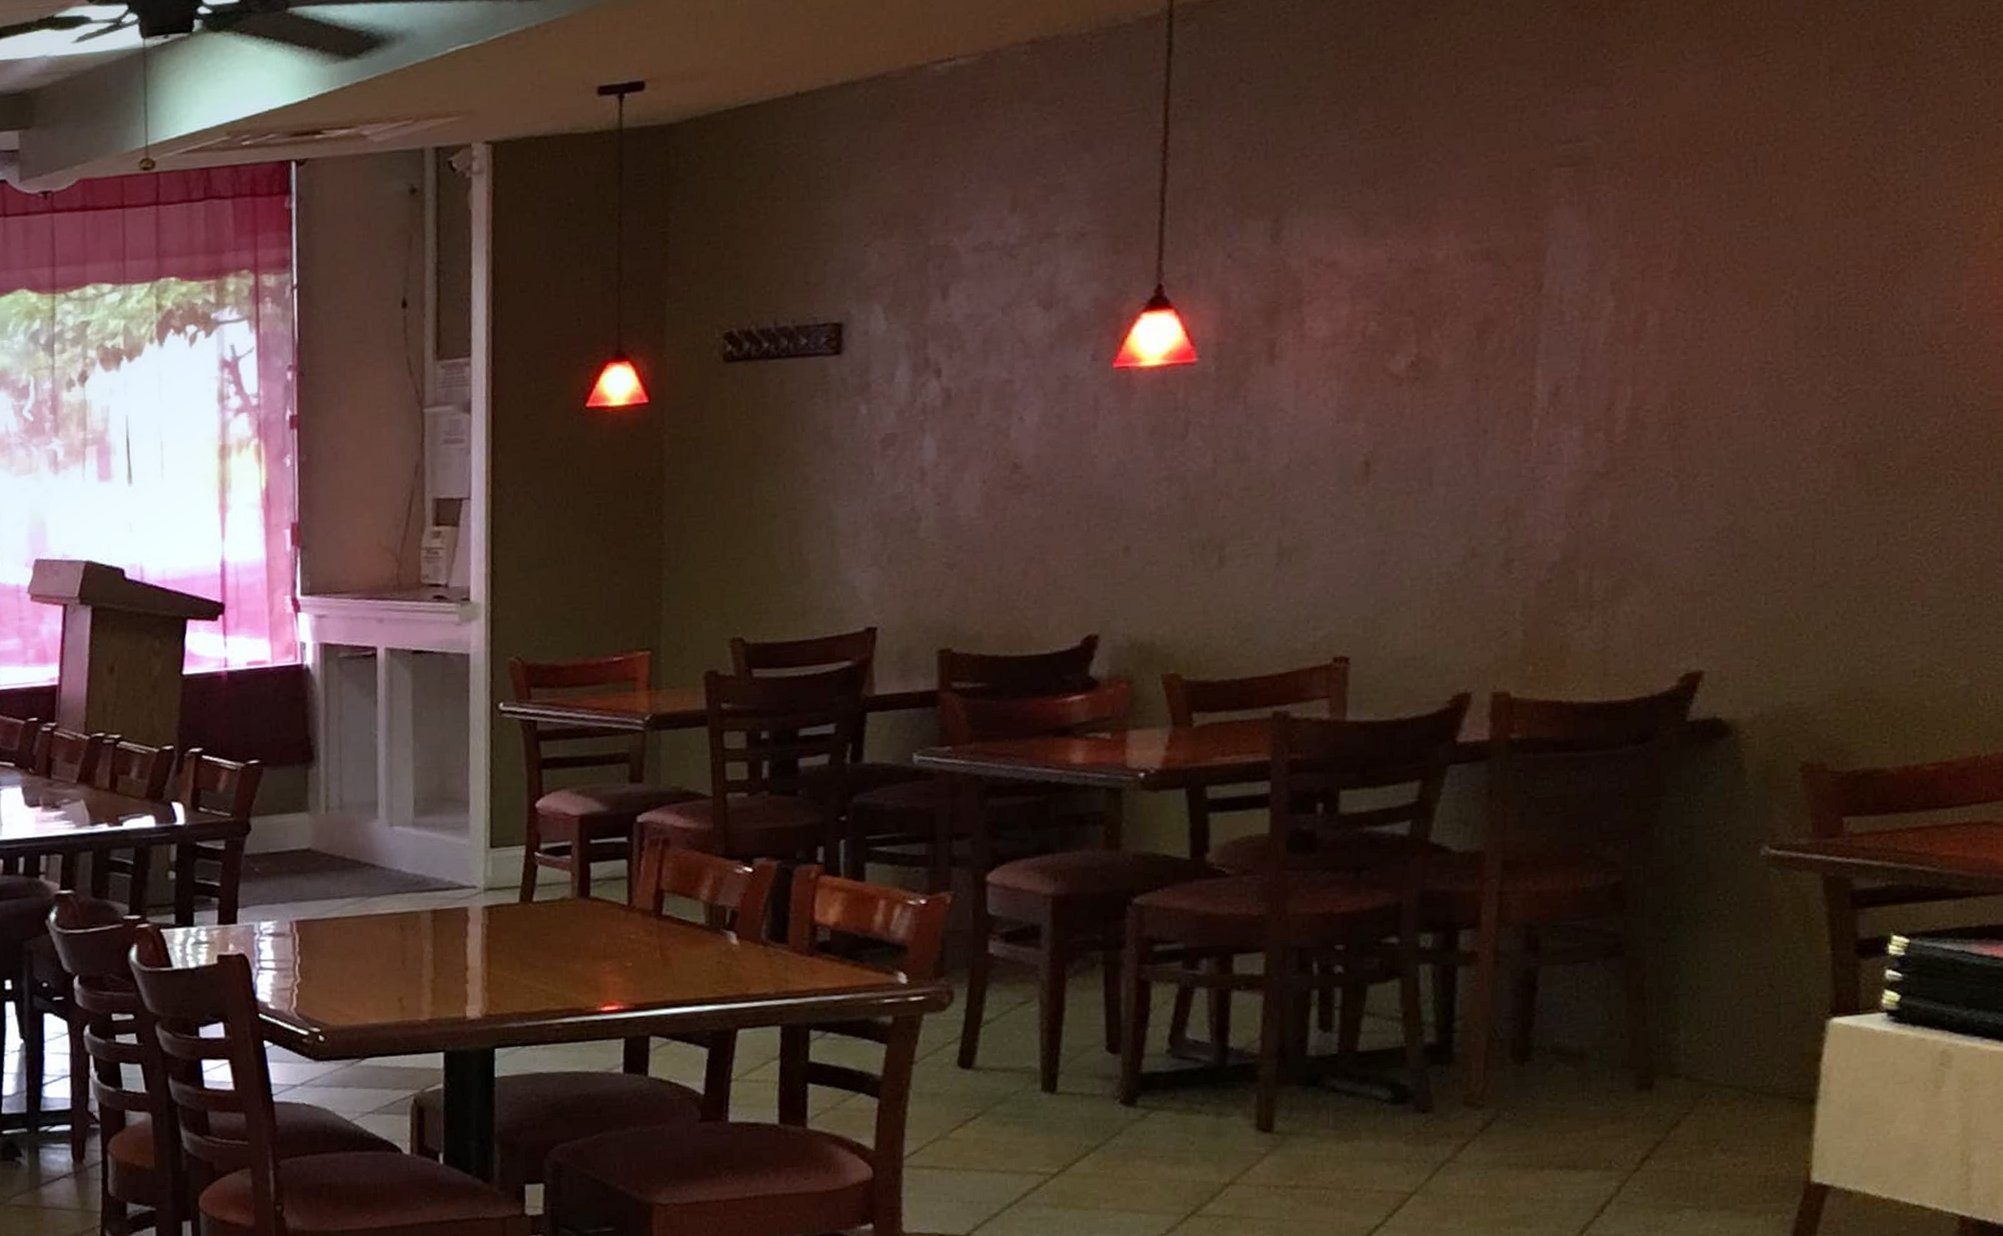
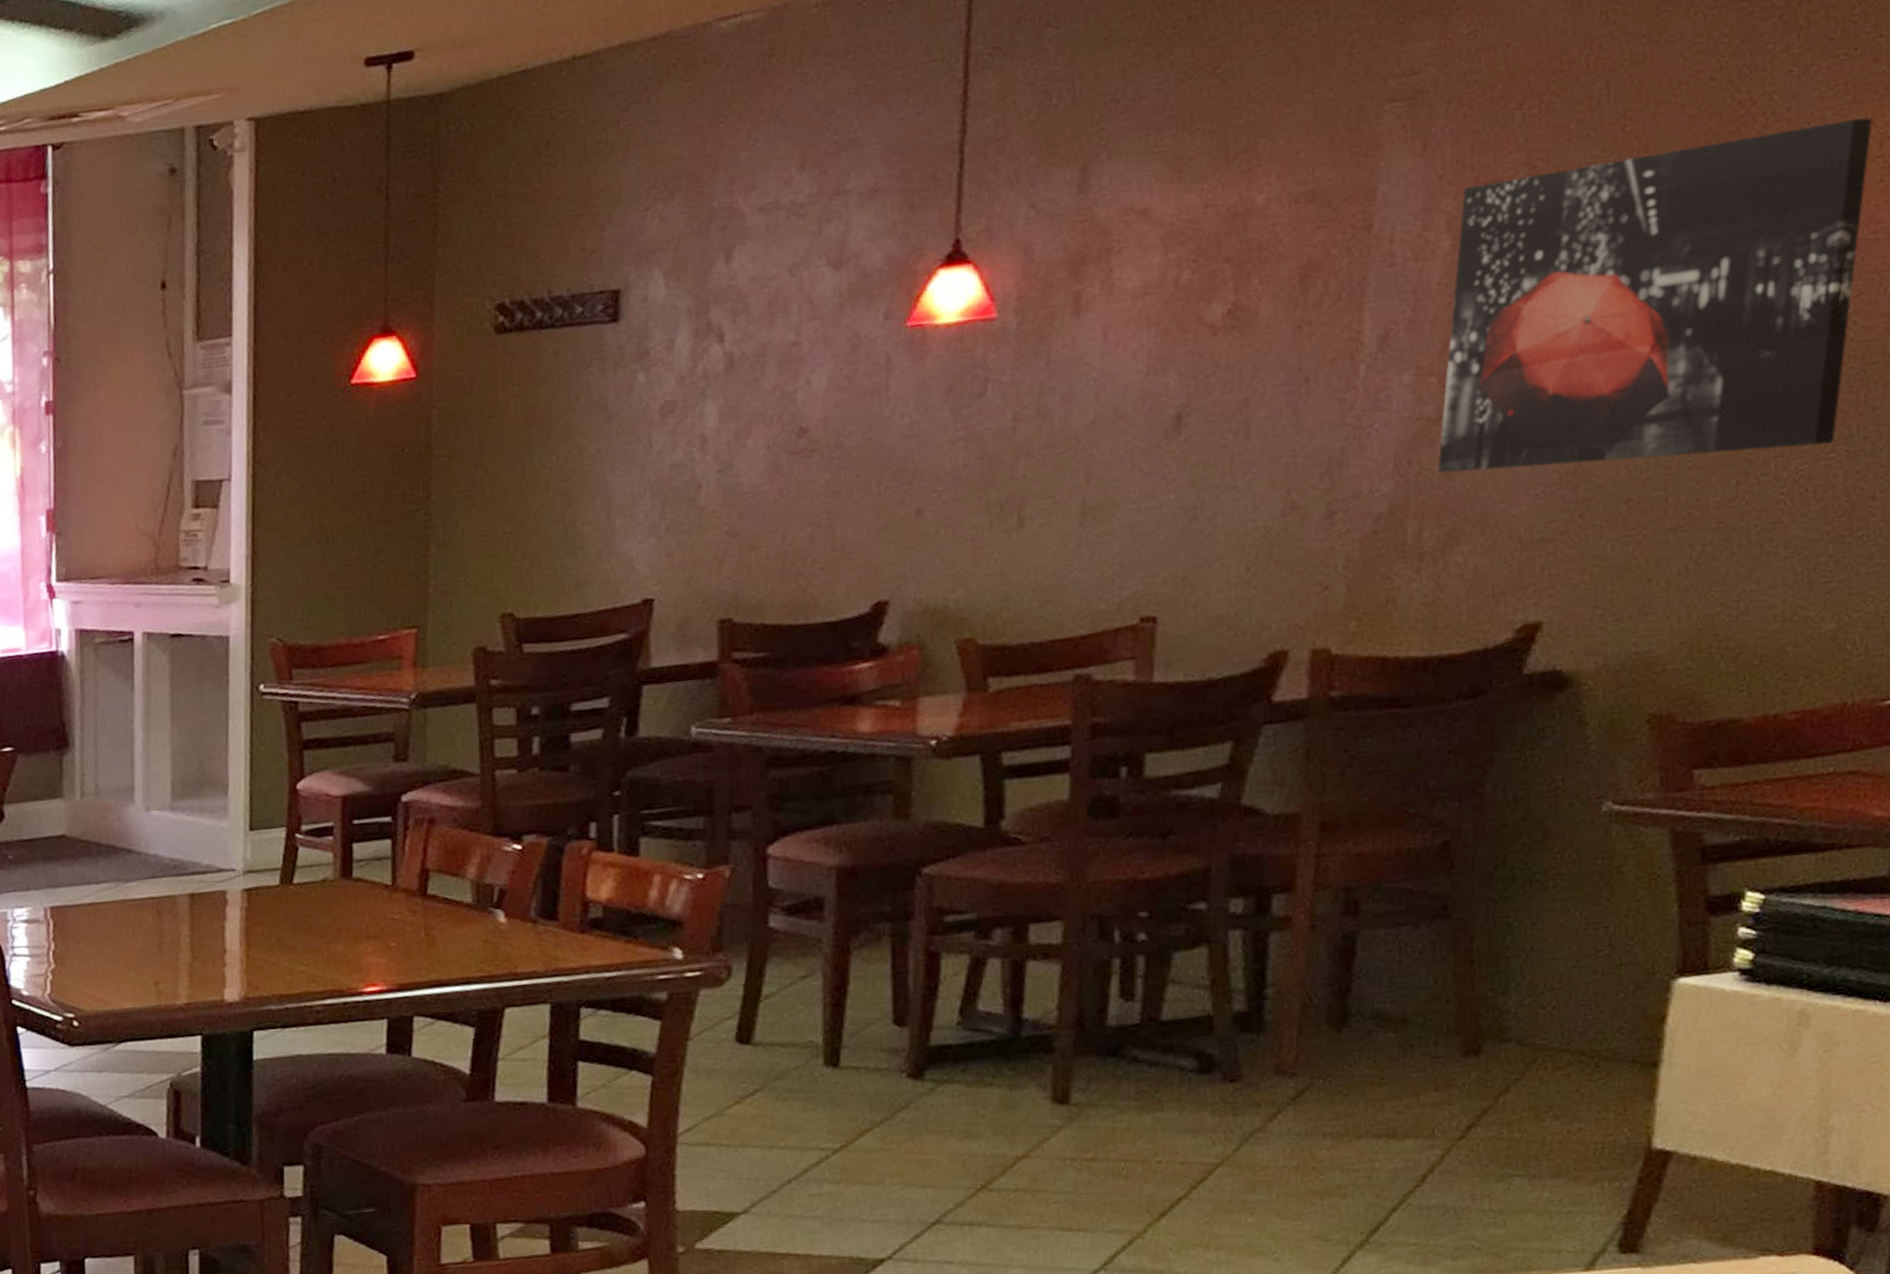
wall art: none [1605,198,1995,526] -> present [1437,117,1874,474]

